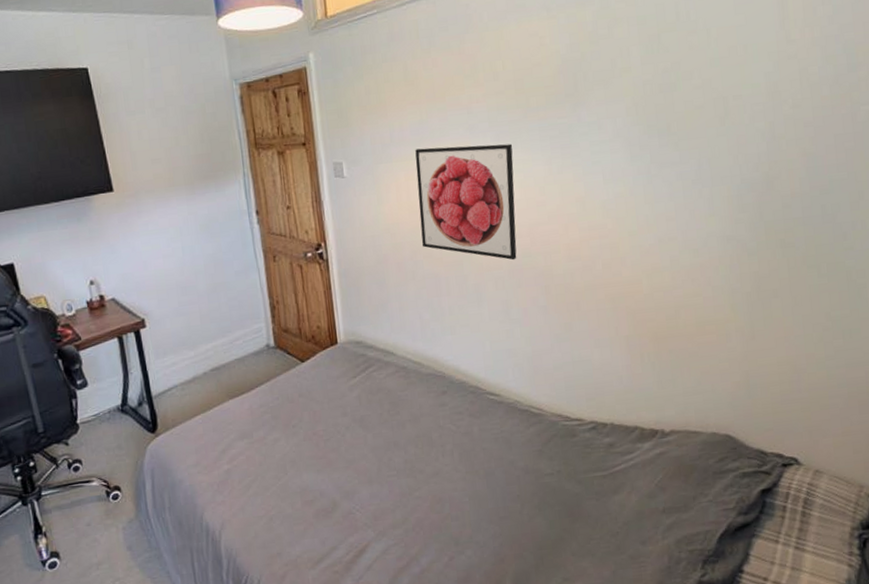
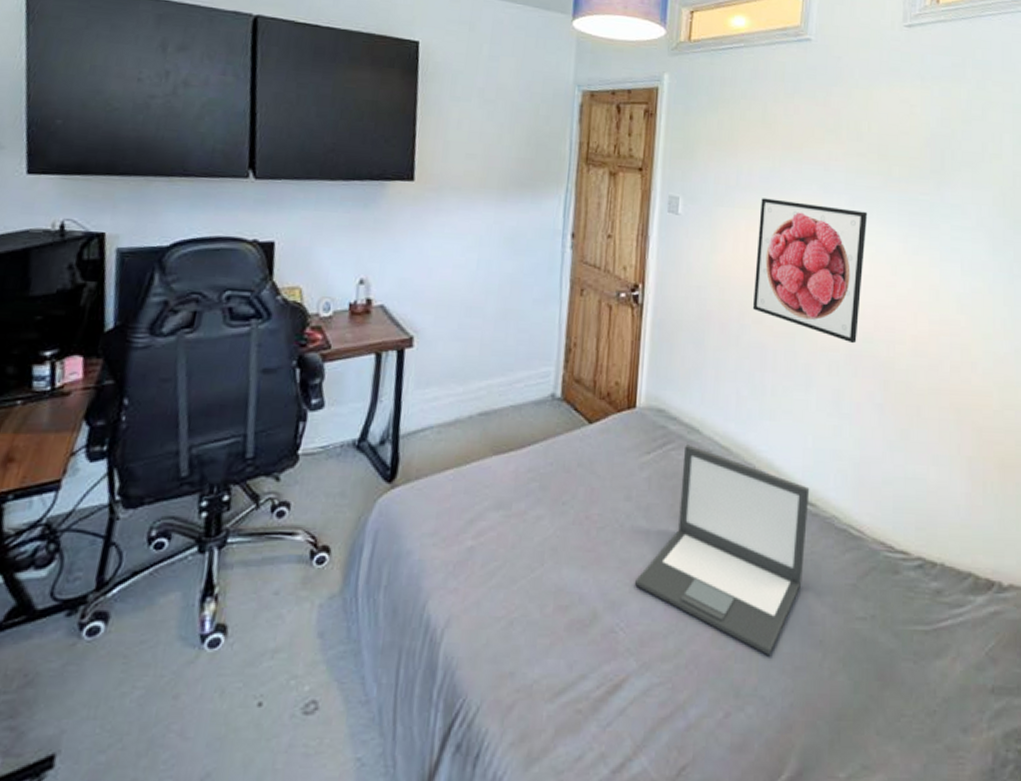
laptop: none [362,365,497,512] -> present [635,444,810,655]

